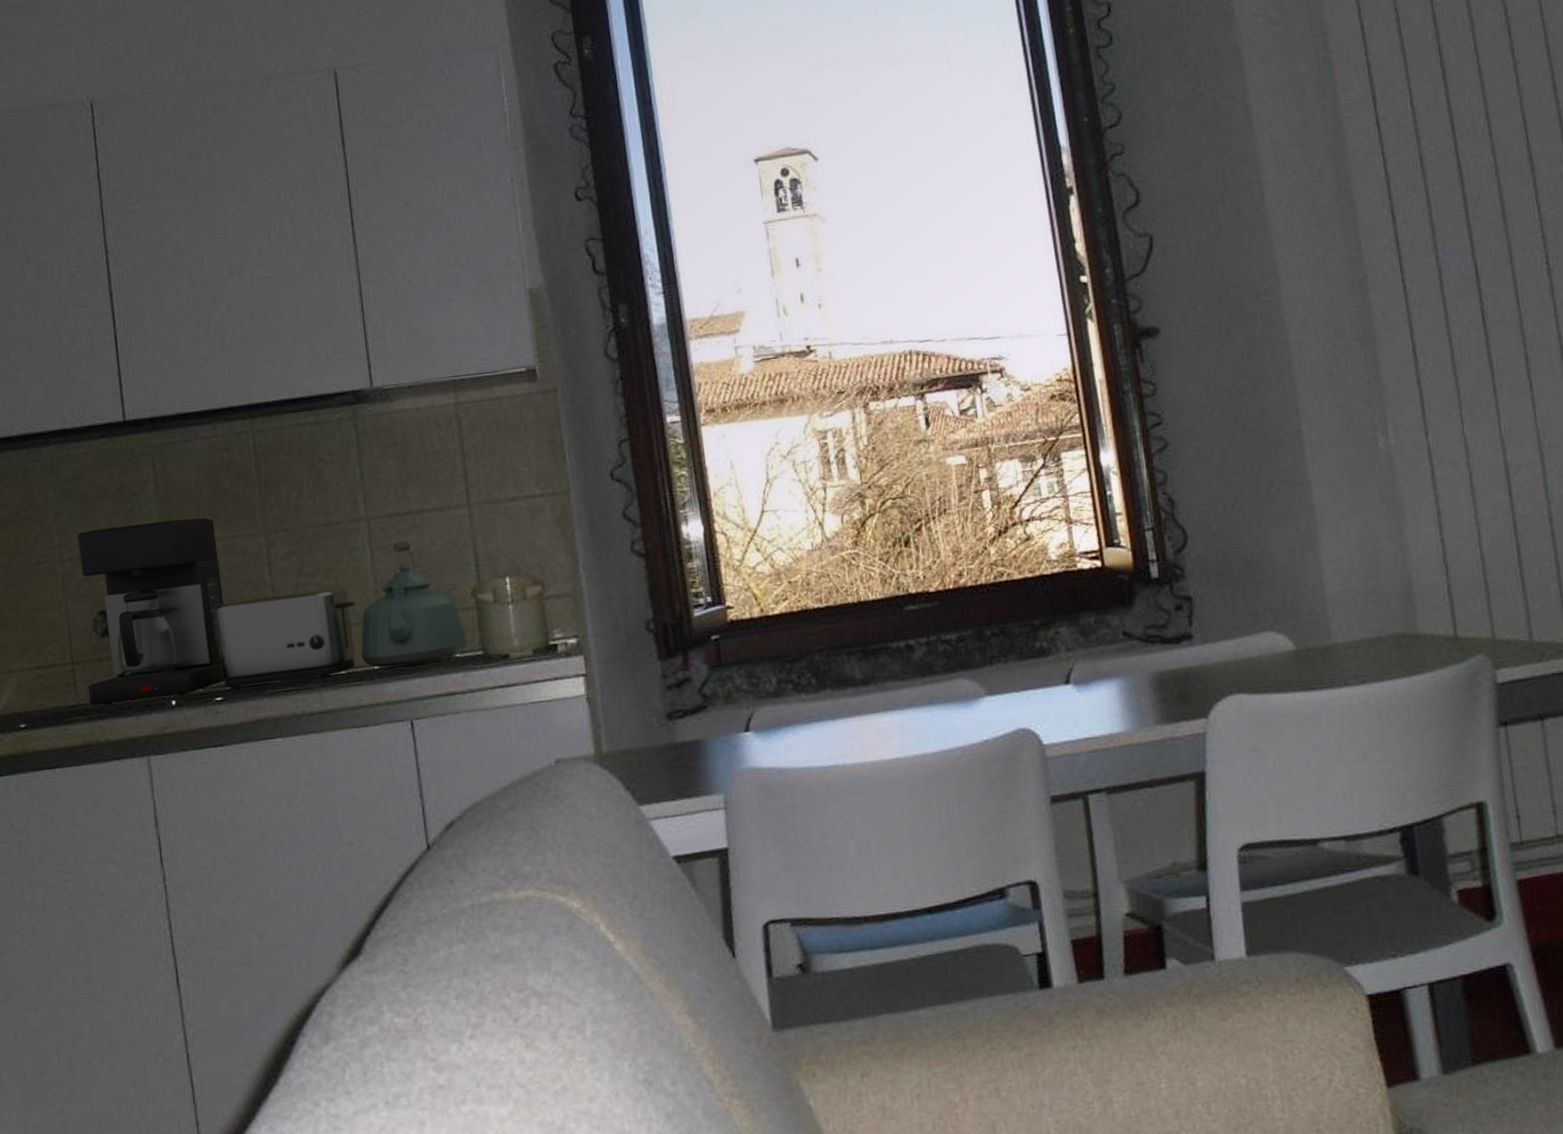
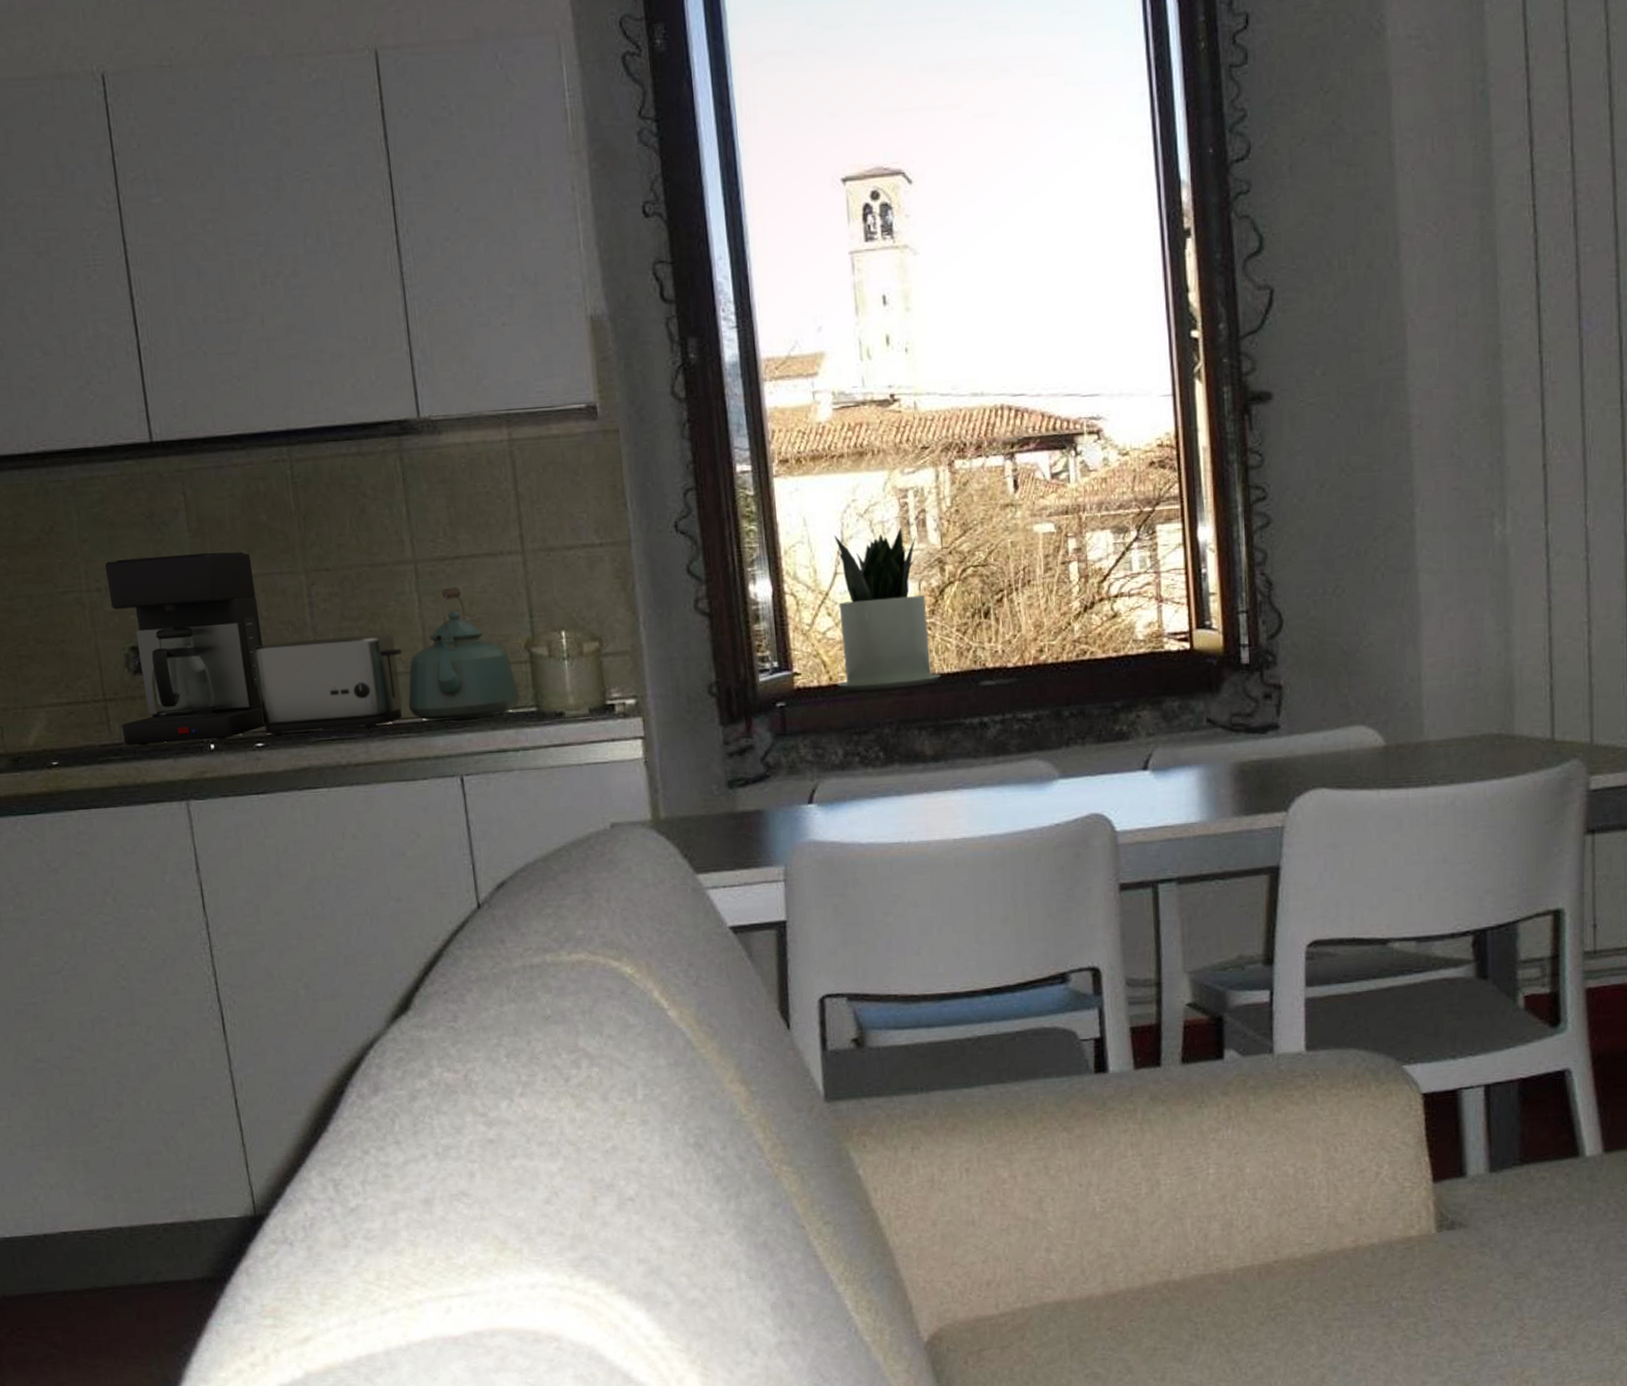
planter: none [760,465,867,623] -> present [834,526,941,693]

